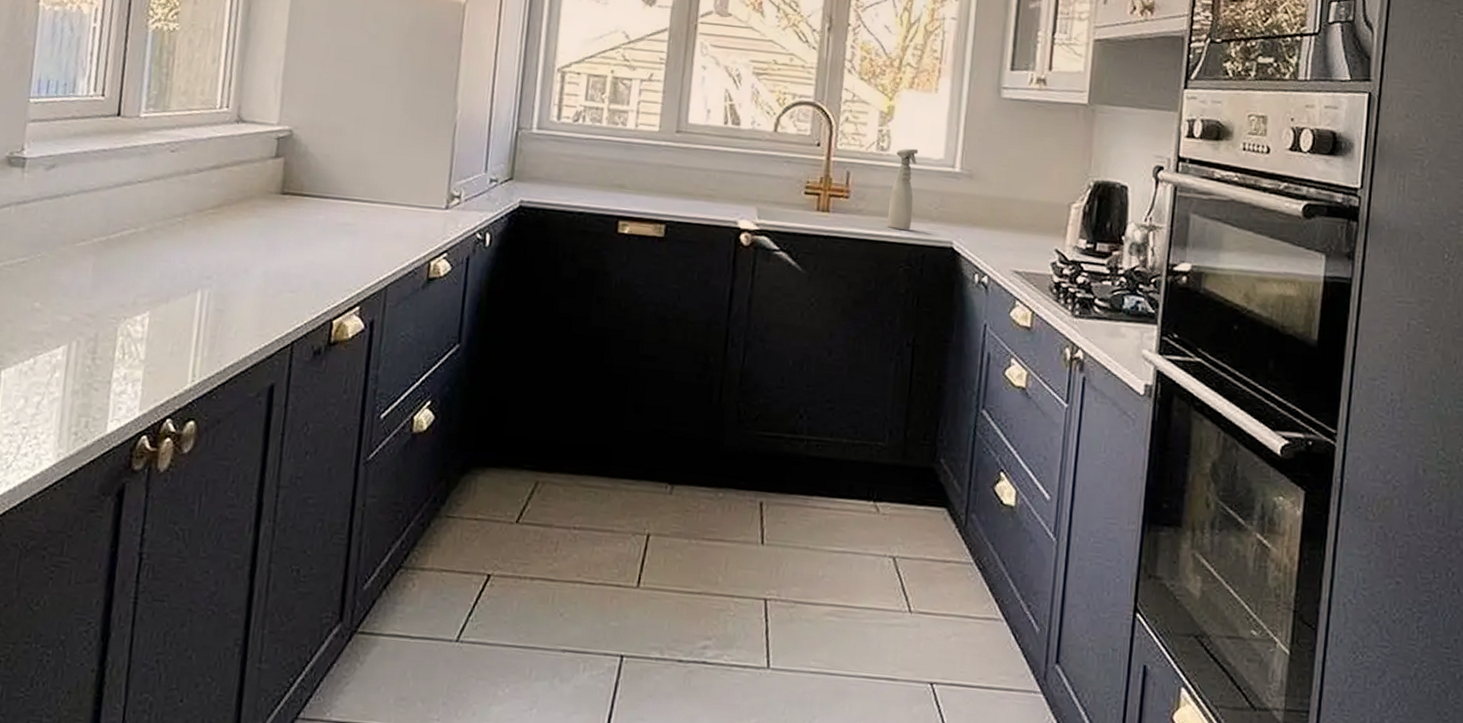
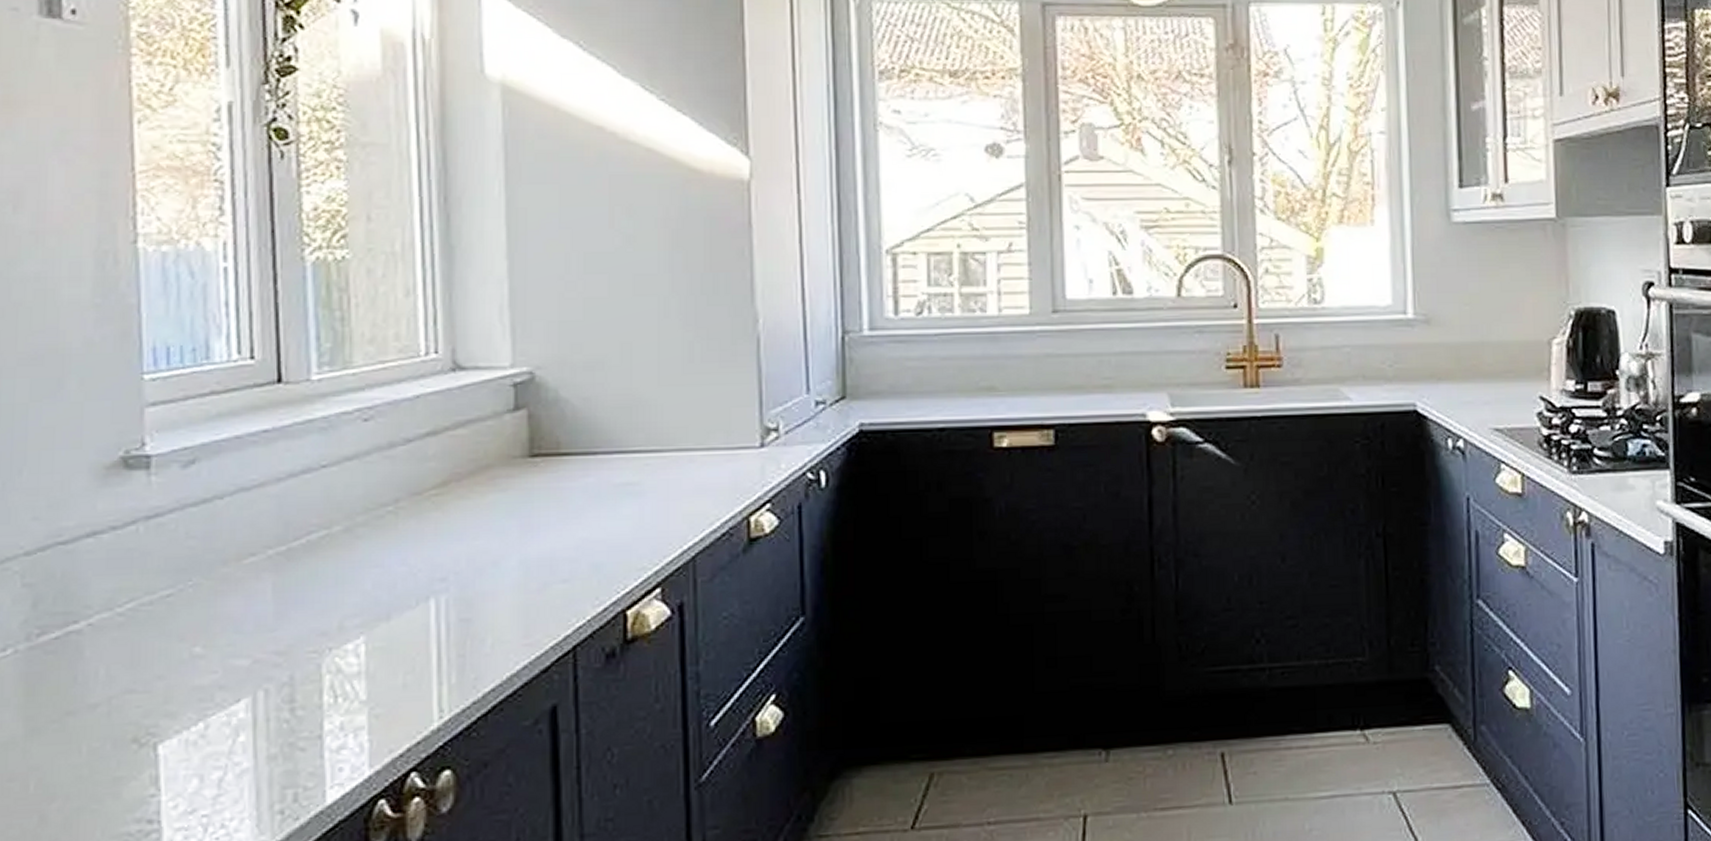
spray bottle: present [887,148,918,230] -> none [1332,296,1363,397]

